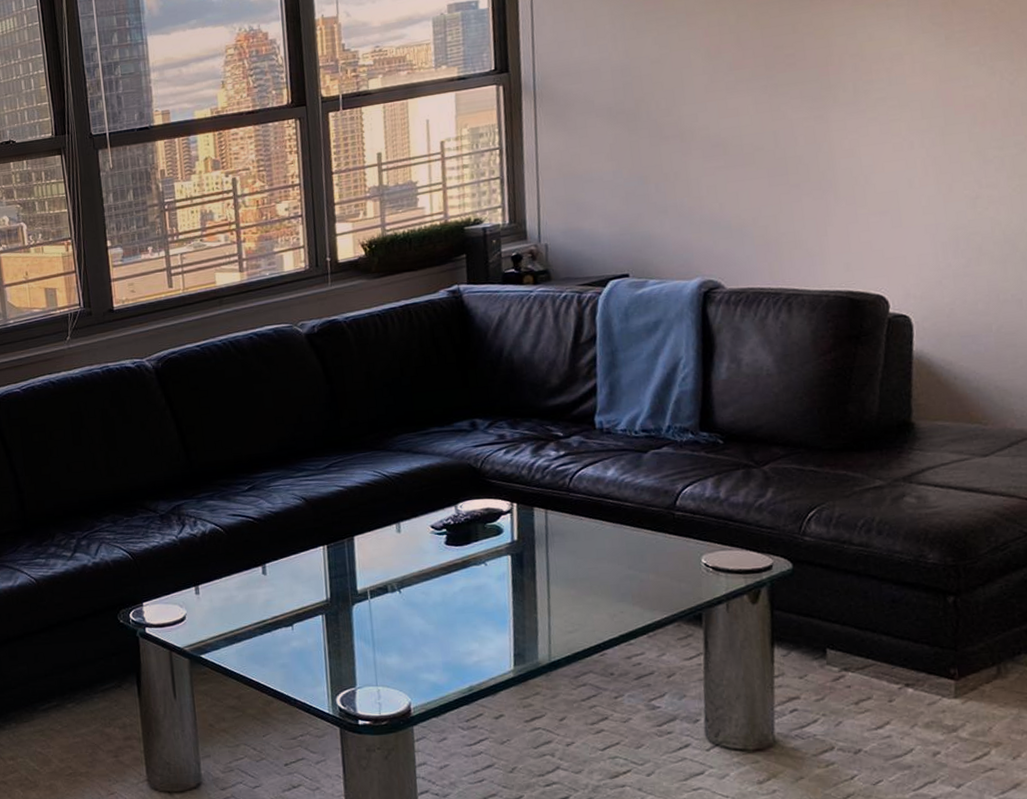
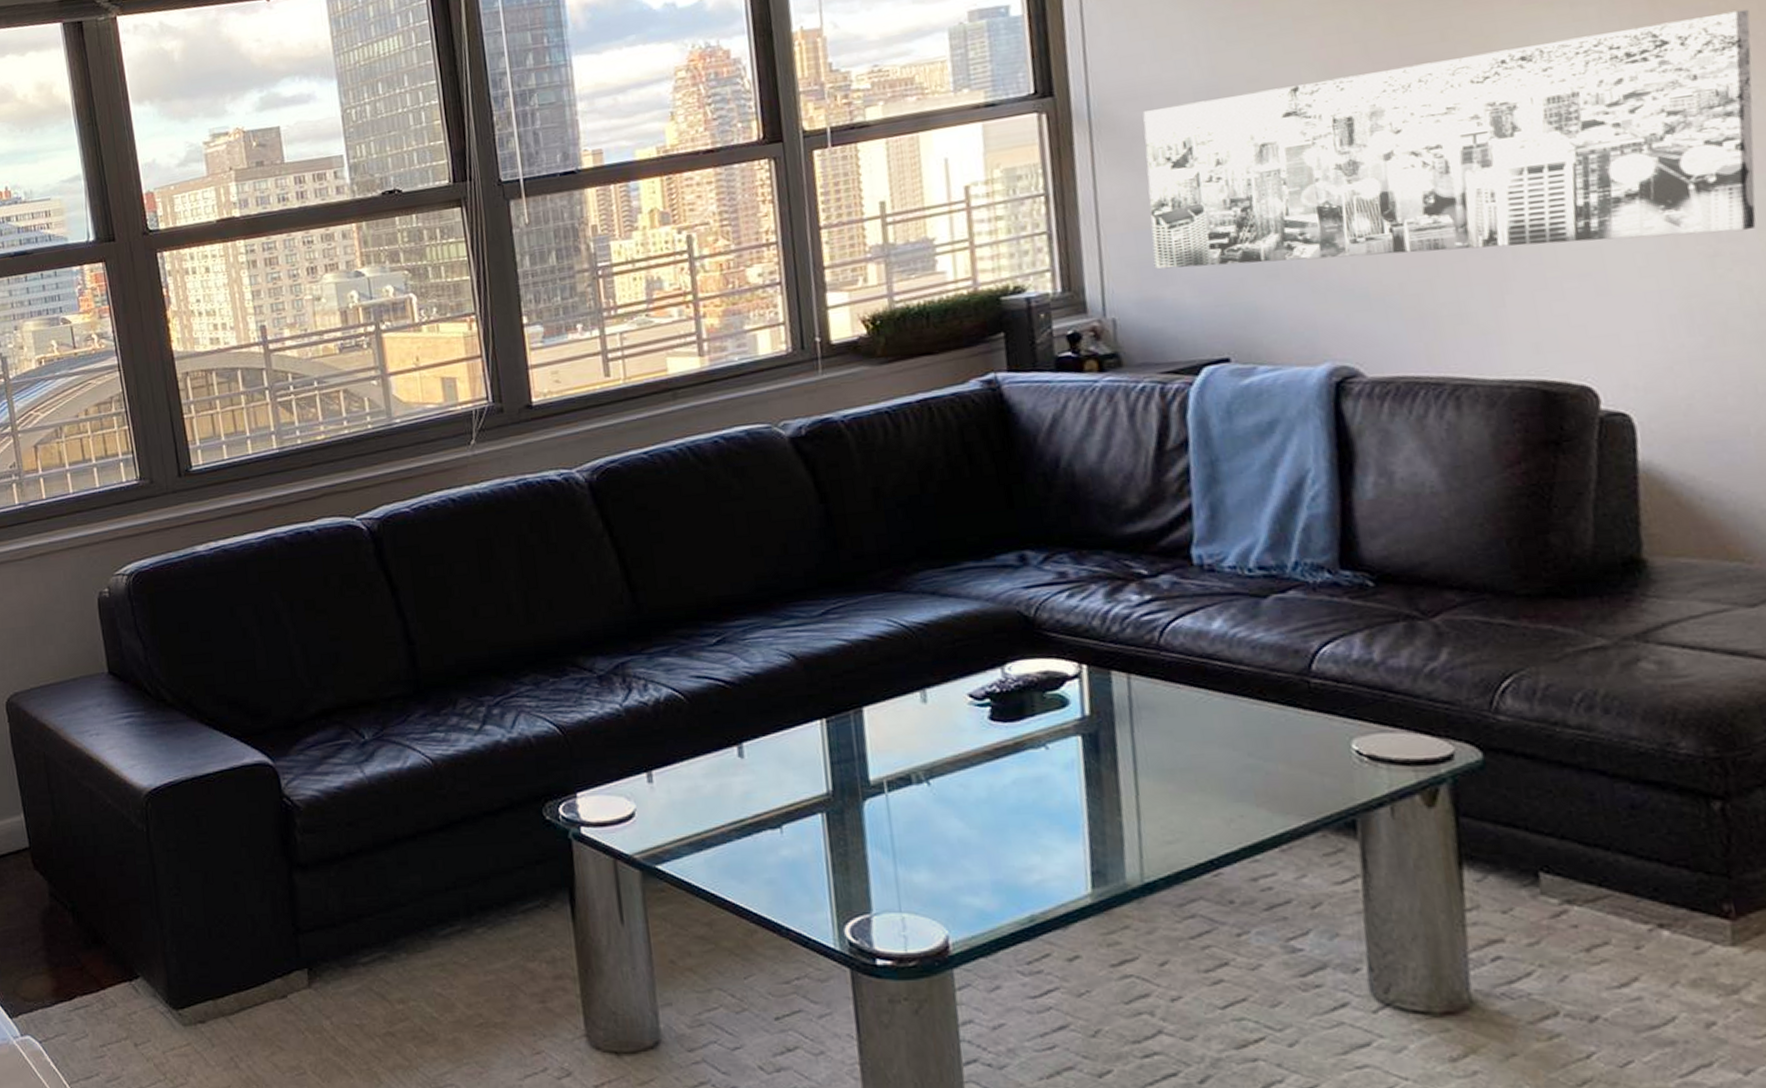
wall art: none [574,11,1013,206] -> present [1142,9,1757,269]

